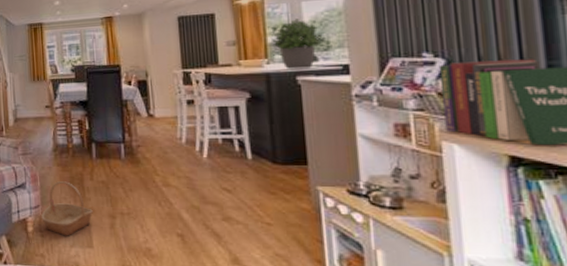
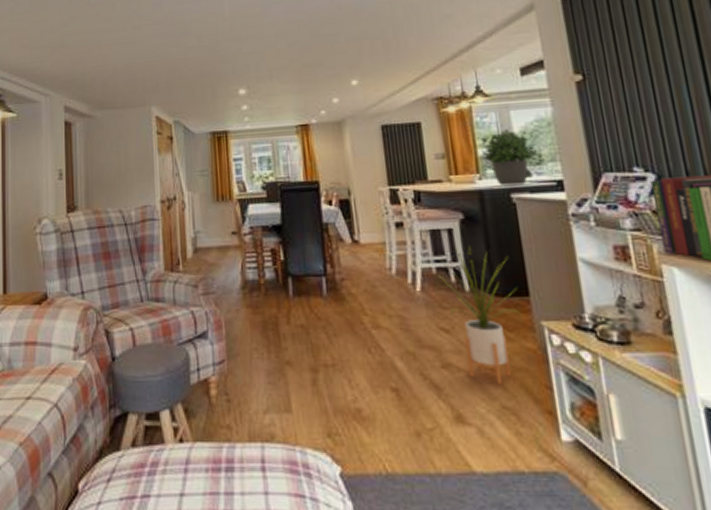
basket: present [41,181,93,236] -> none [227,327,291,399]
house plant: none [223,120,297,237] -> present [438,245,519,385]

